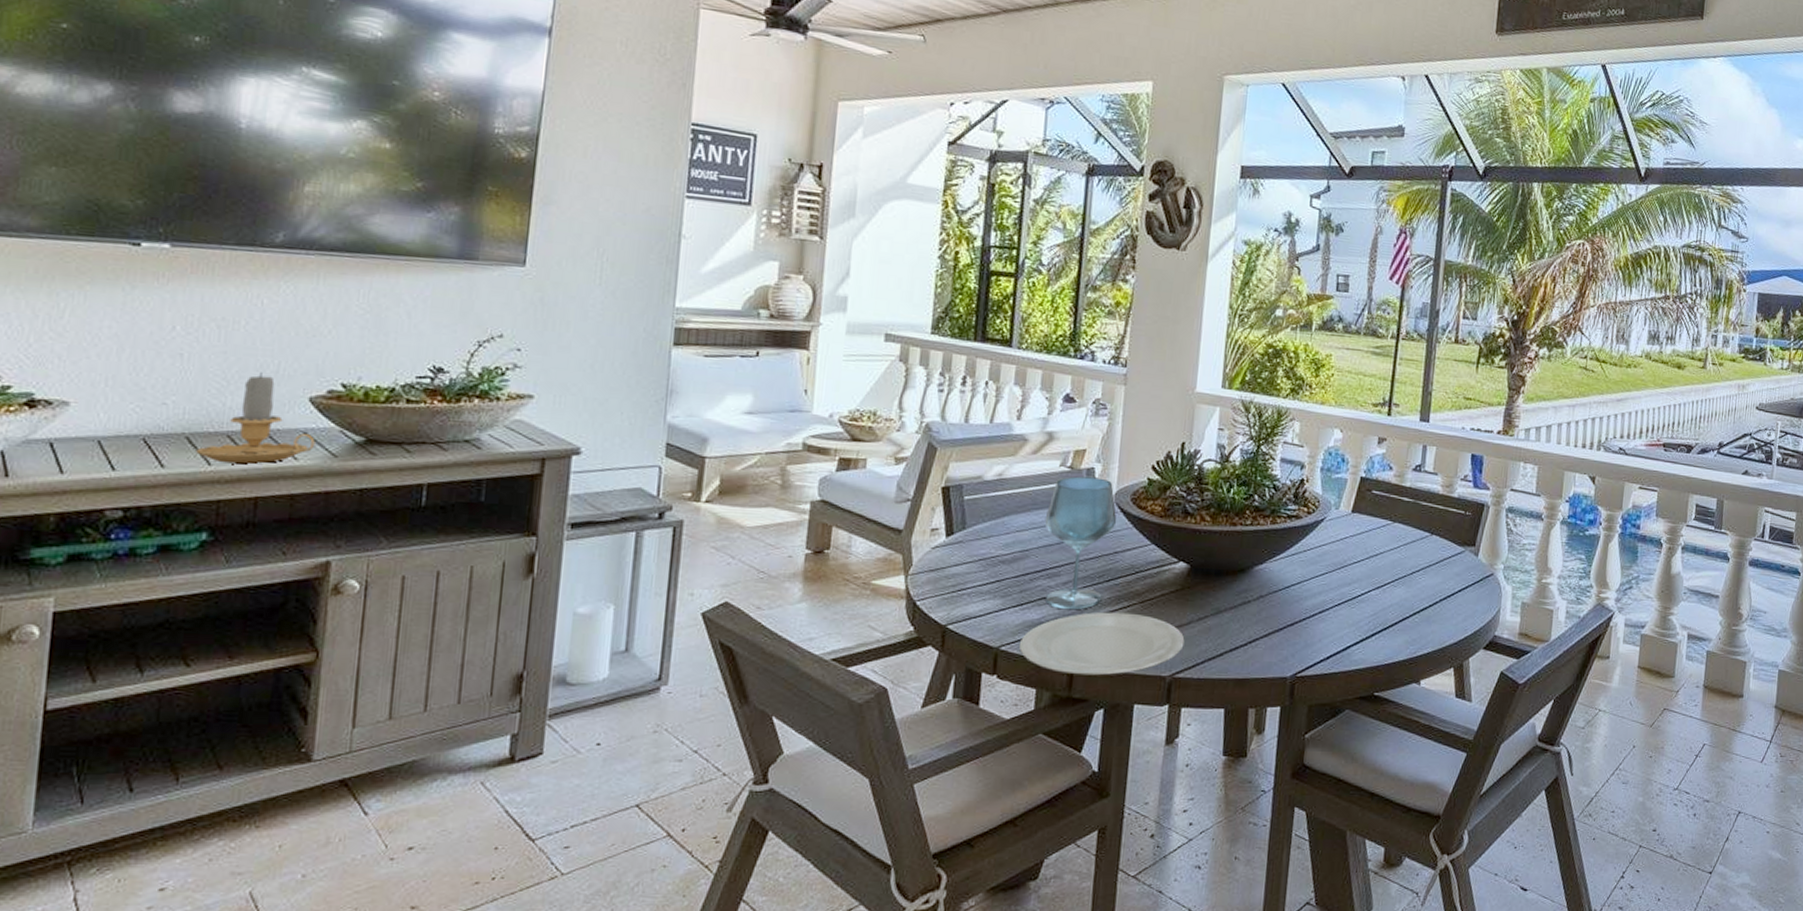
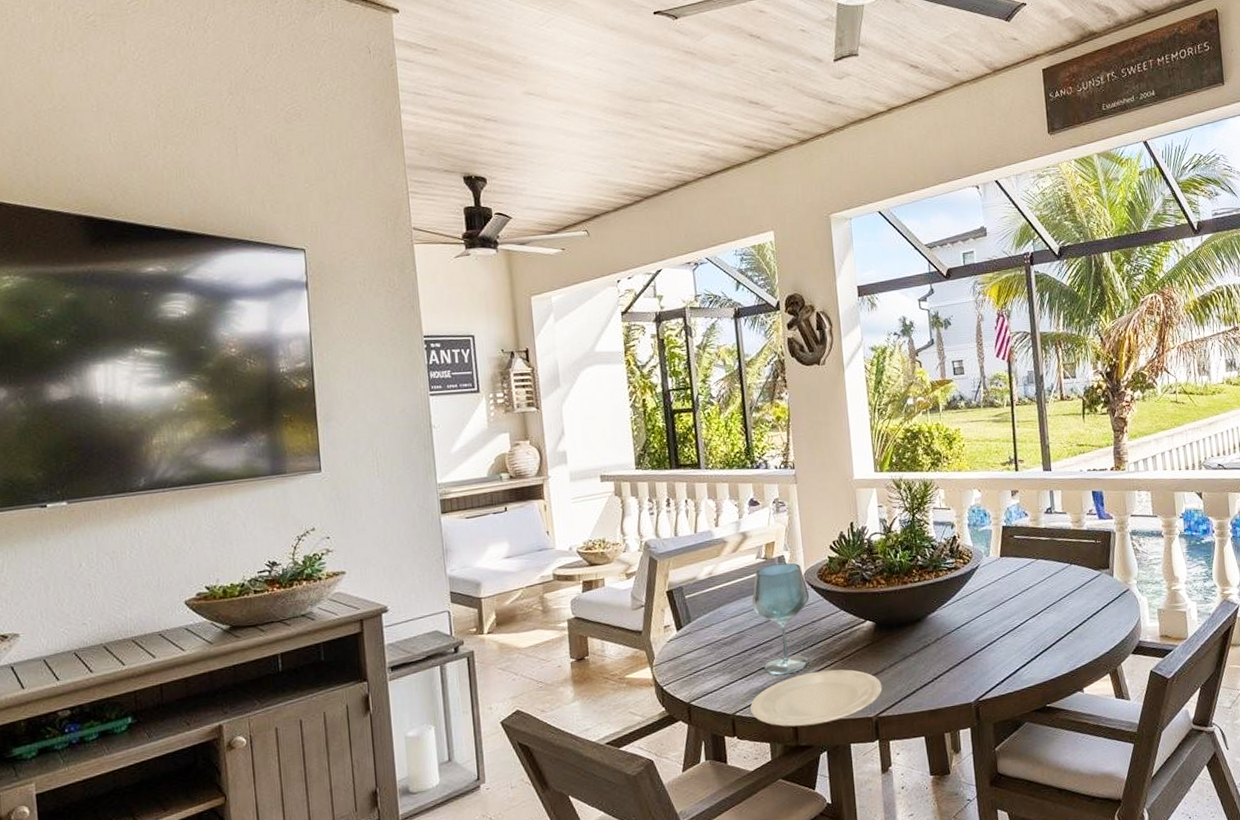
candle: present [196,372,315,465] -> none [112,588,195,662]

